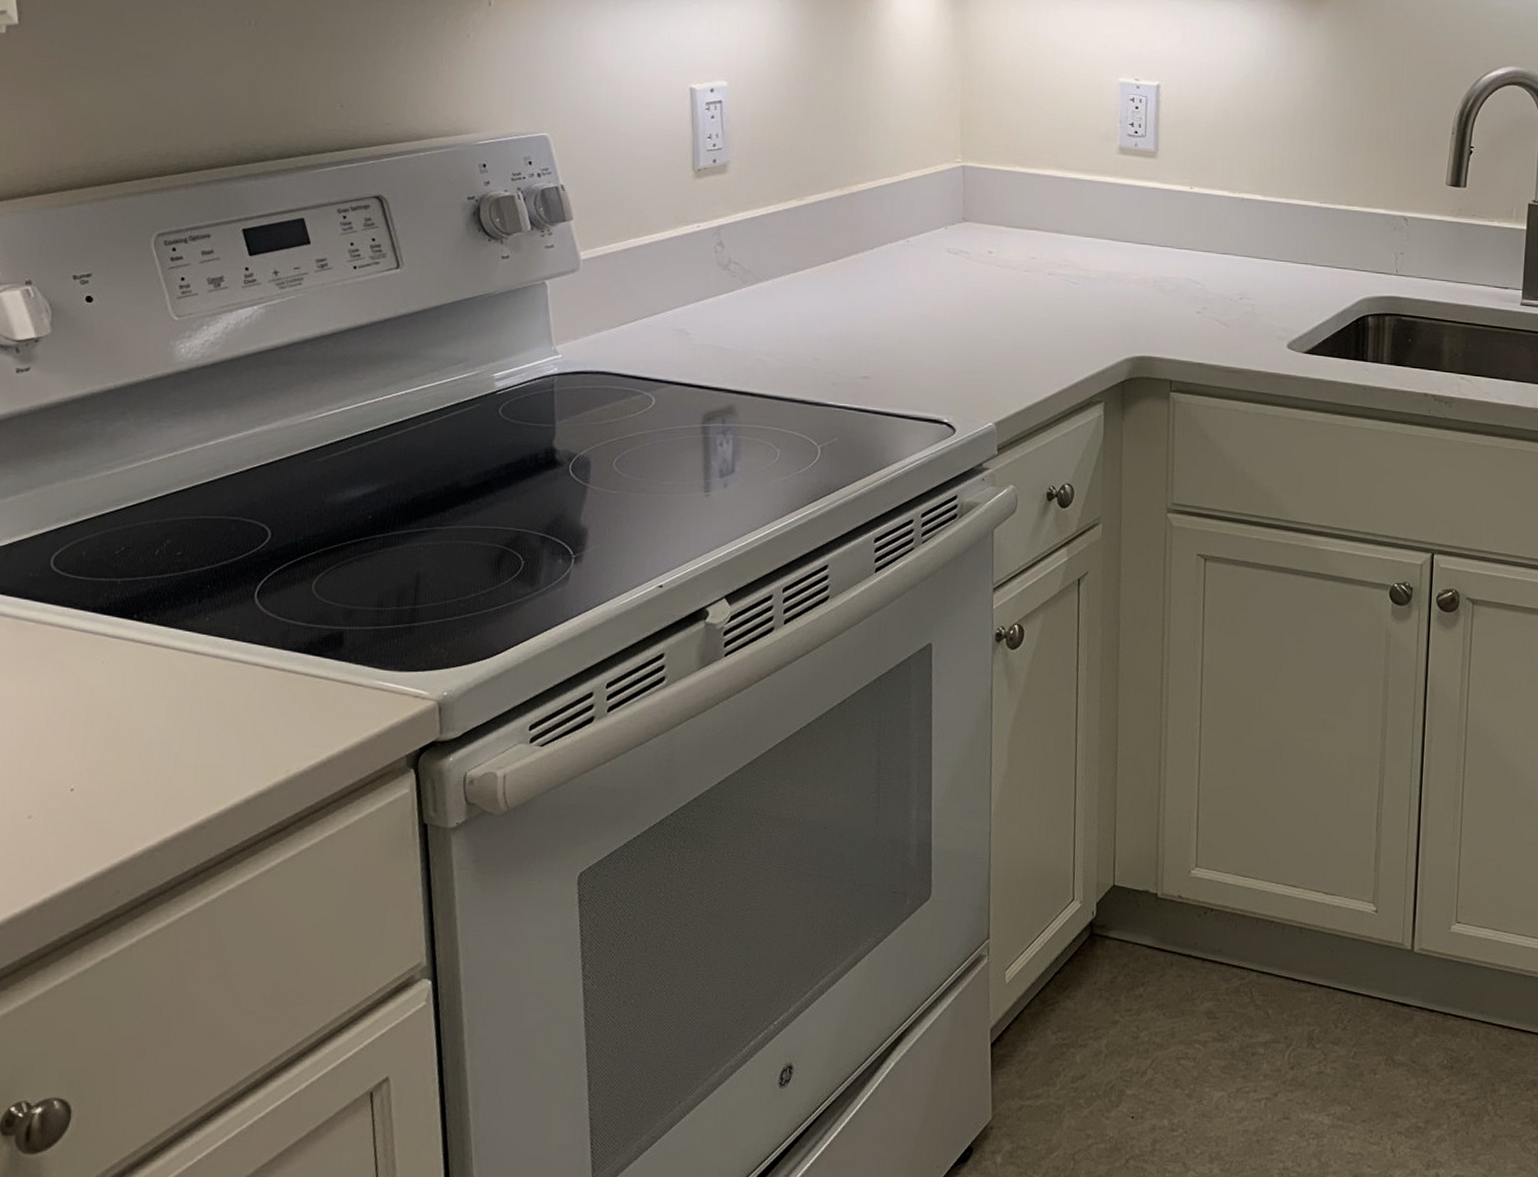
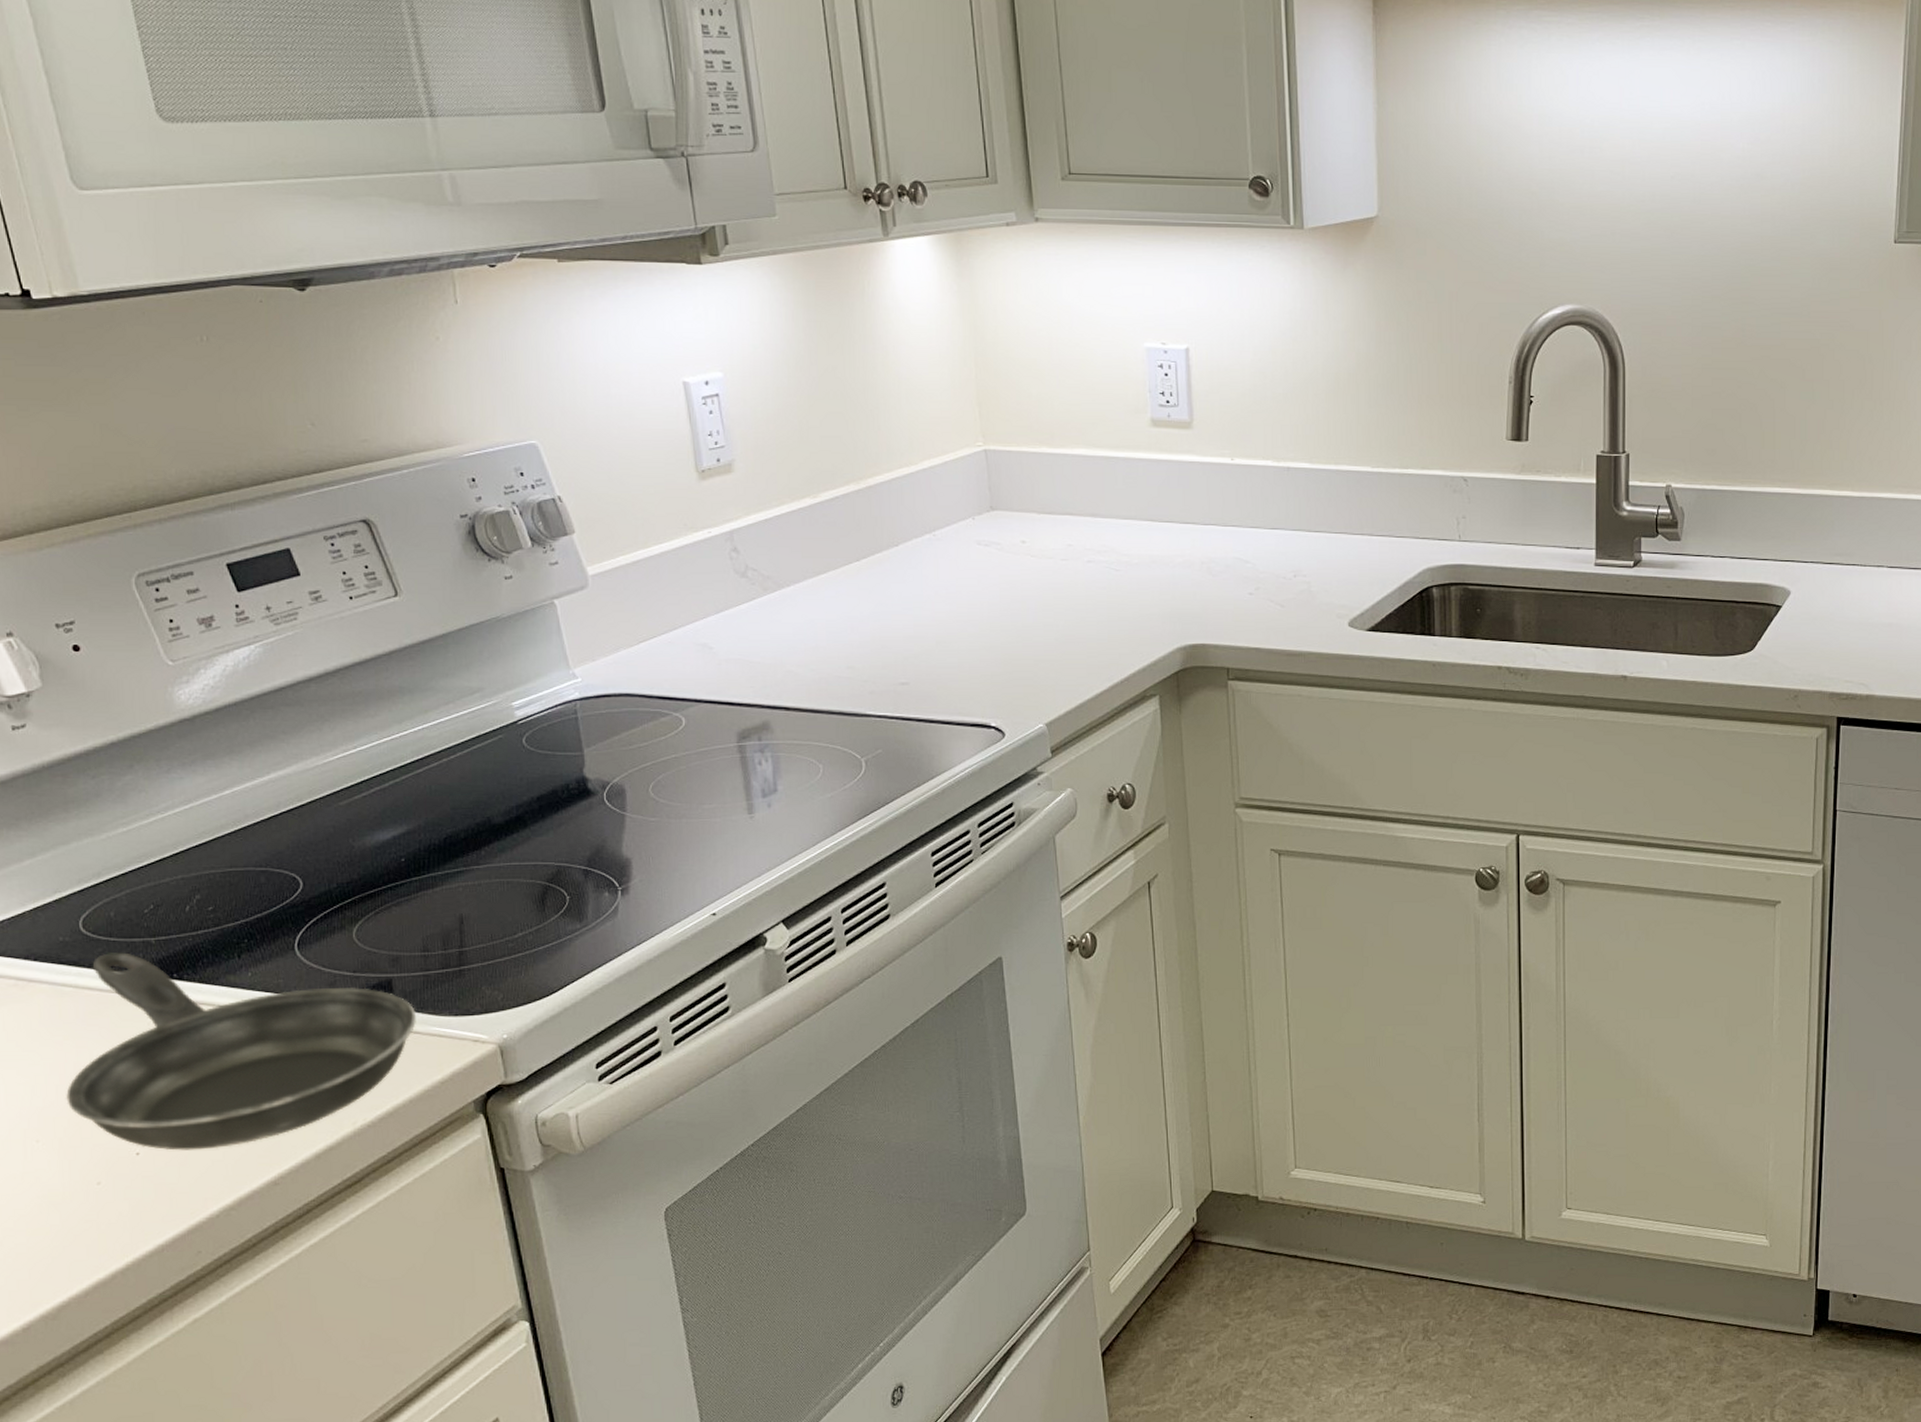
frying pan: none [11,591,362,789] -> present [66,952,416,1151]

